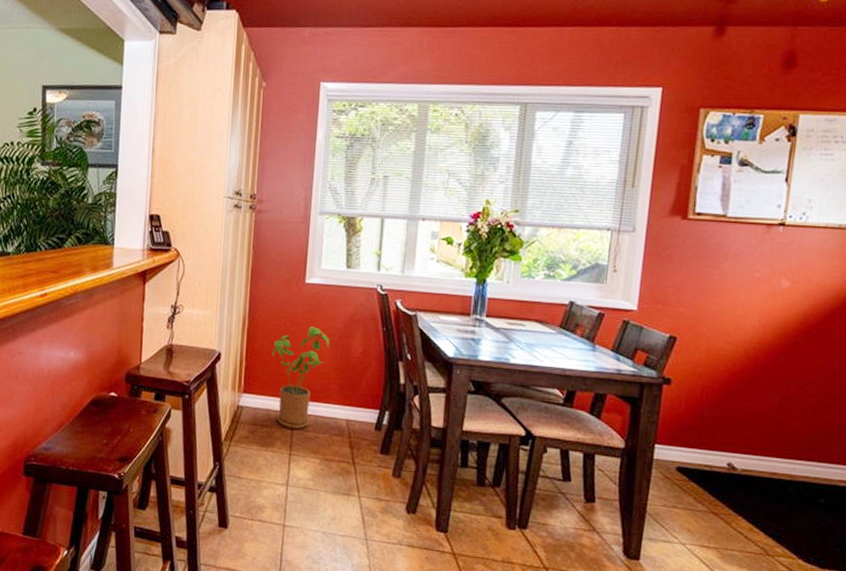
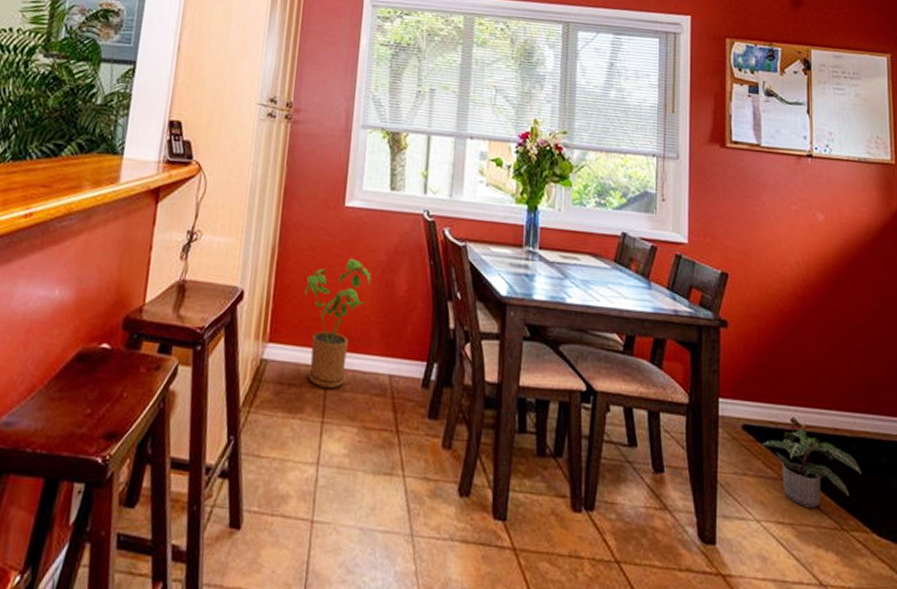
potted plant: none [694,472,795,537] -> present [761,429,861,509]

